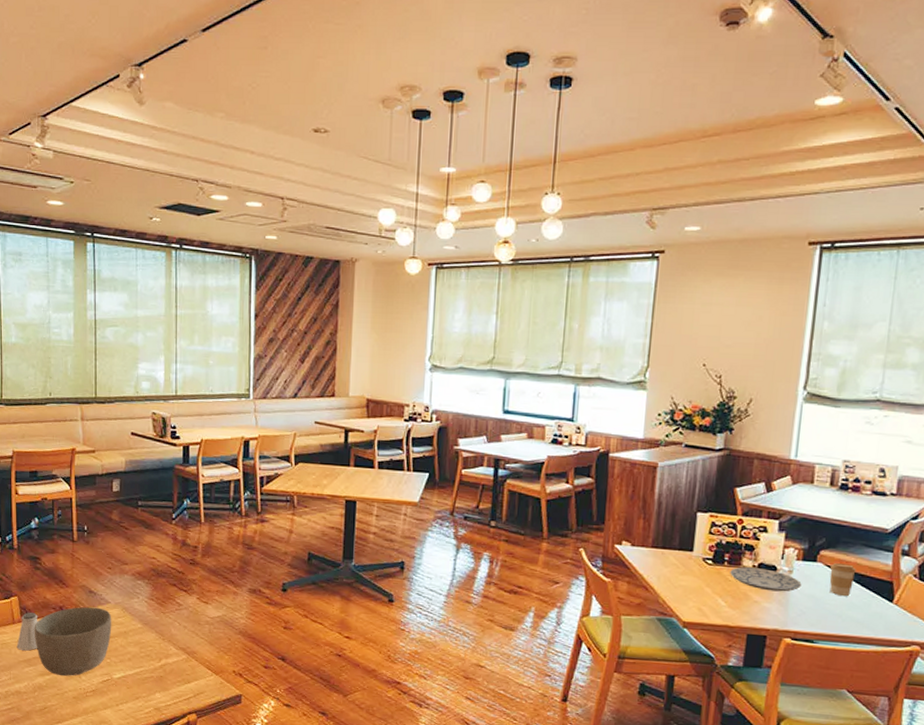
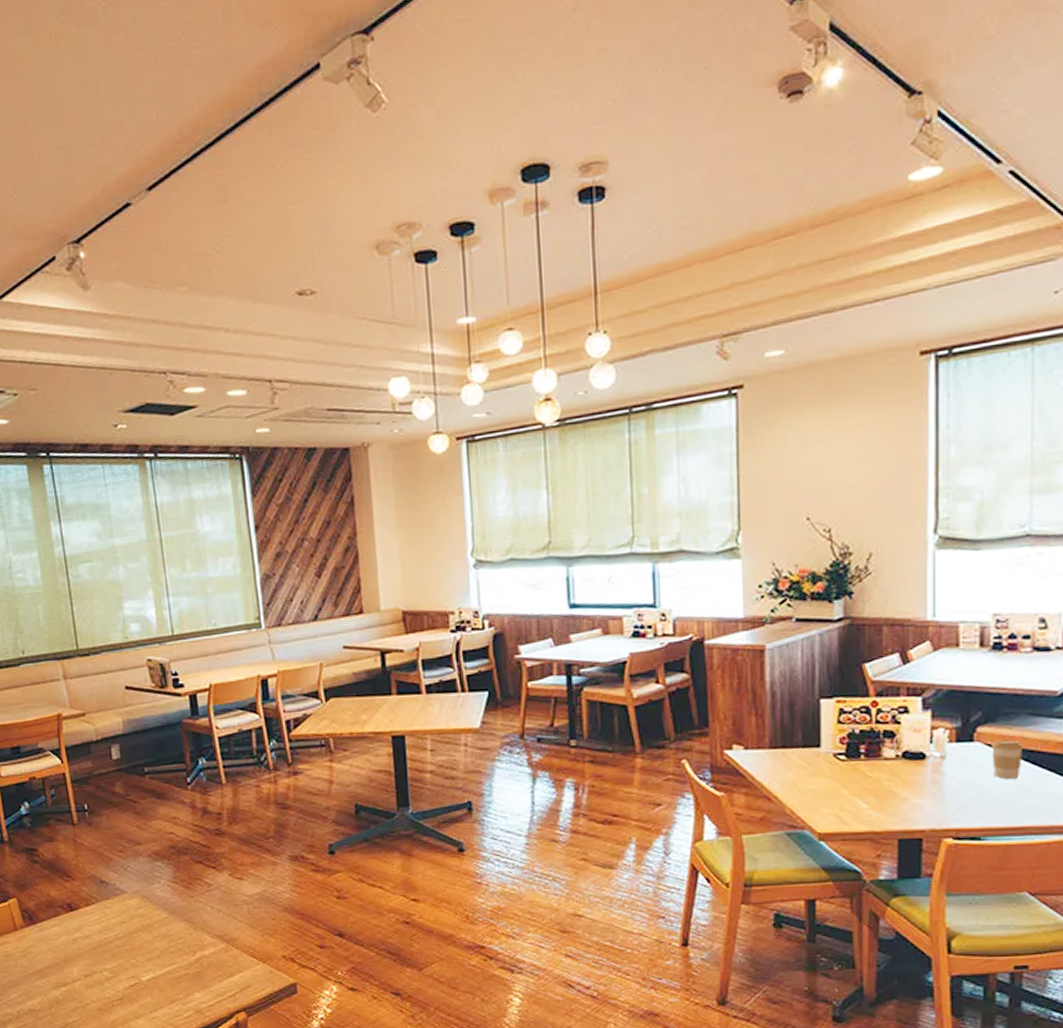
saltshaker: present [16,612,38,651] -> none [22,914,47,961]
bowl: present [34,606,112,677] -> none [40,899,133,986]
plate: present [730,567,802,592] -> none [869,757,958,784]

